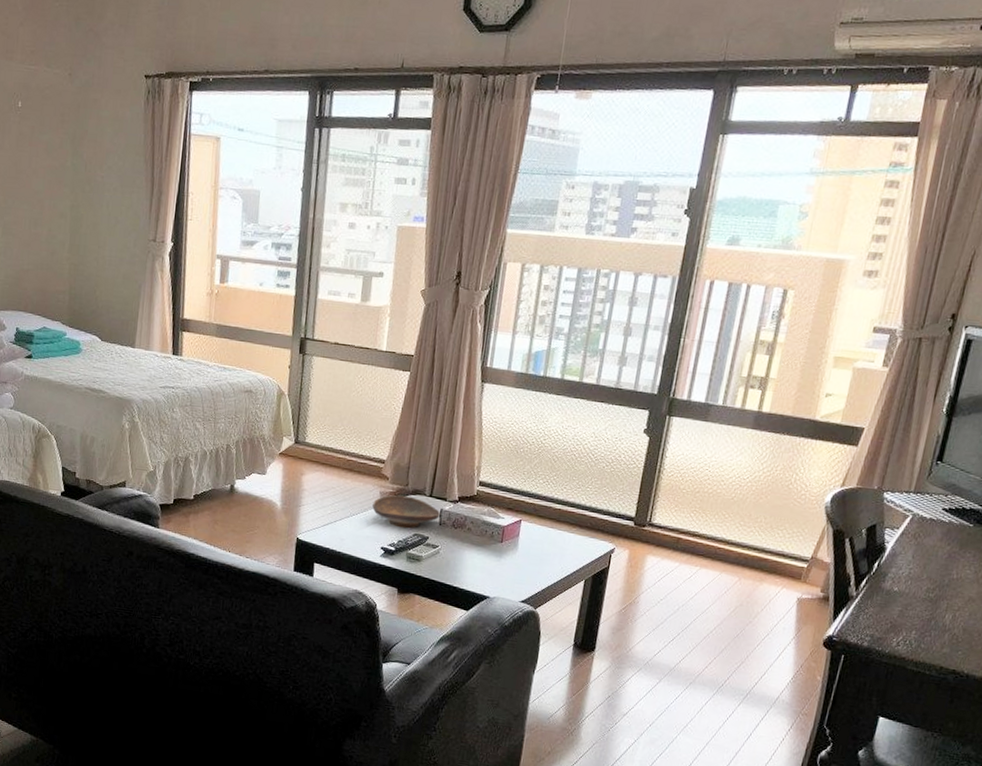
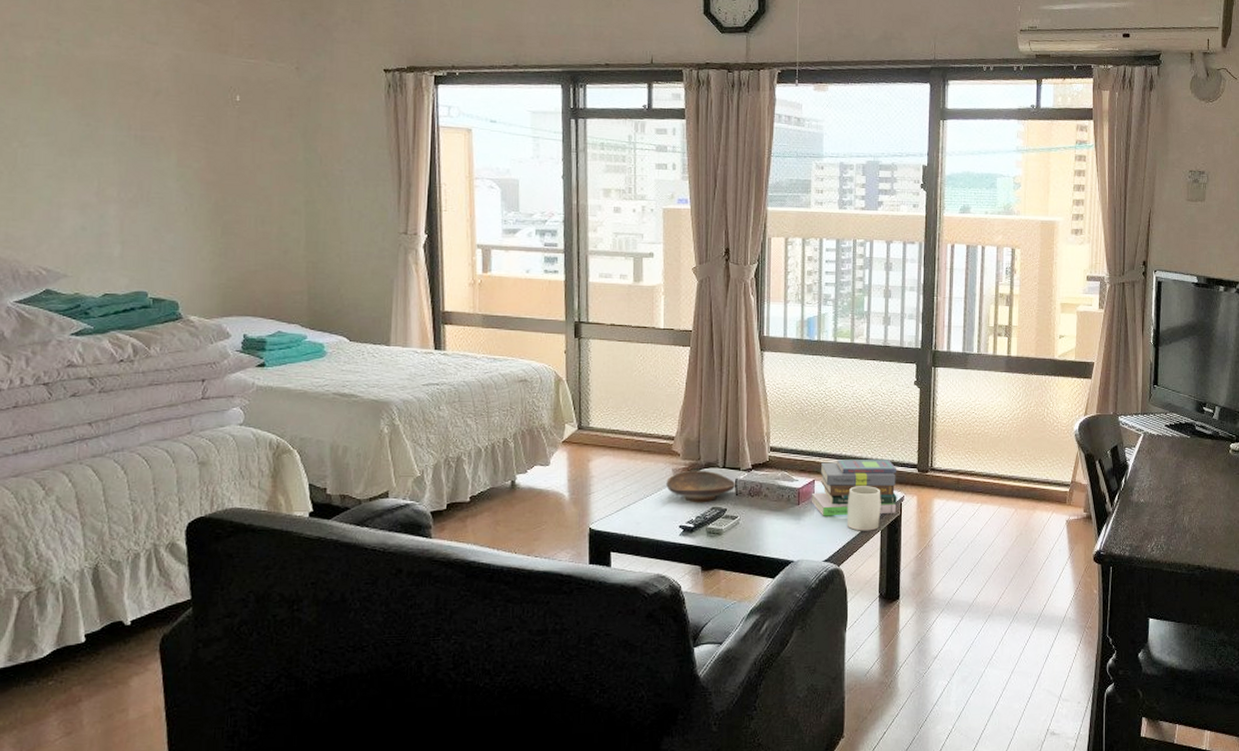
books: none [514,502,612,564] -> present [811,460,897,516]
mug: none [549,531,591,579] -> present [846,486,881,531]

